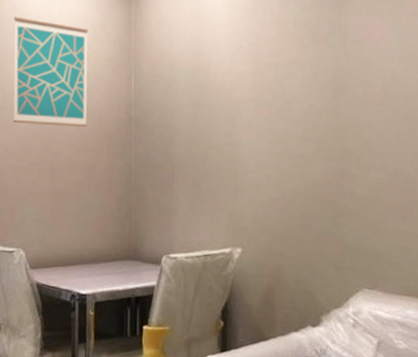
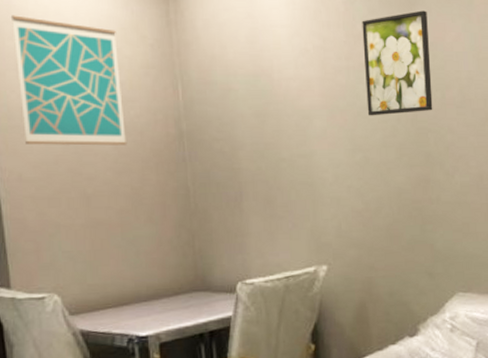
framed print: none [291,10,356,110] -> present [362,10,433,116]

